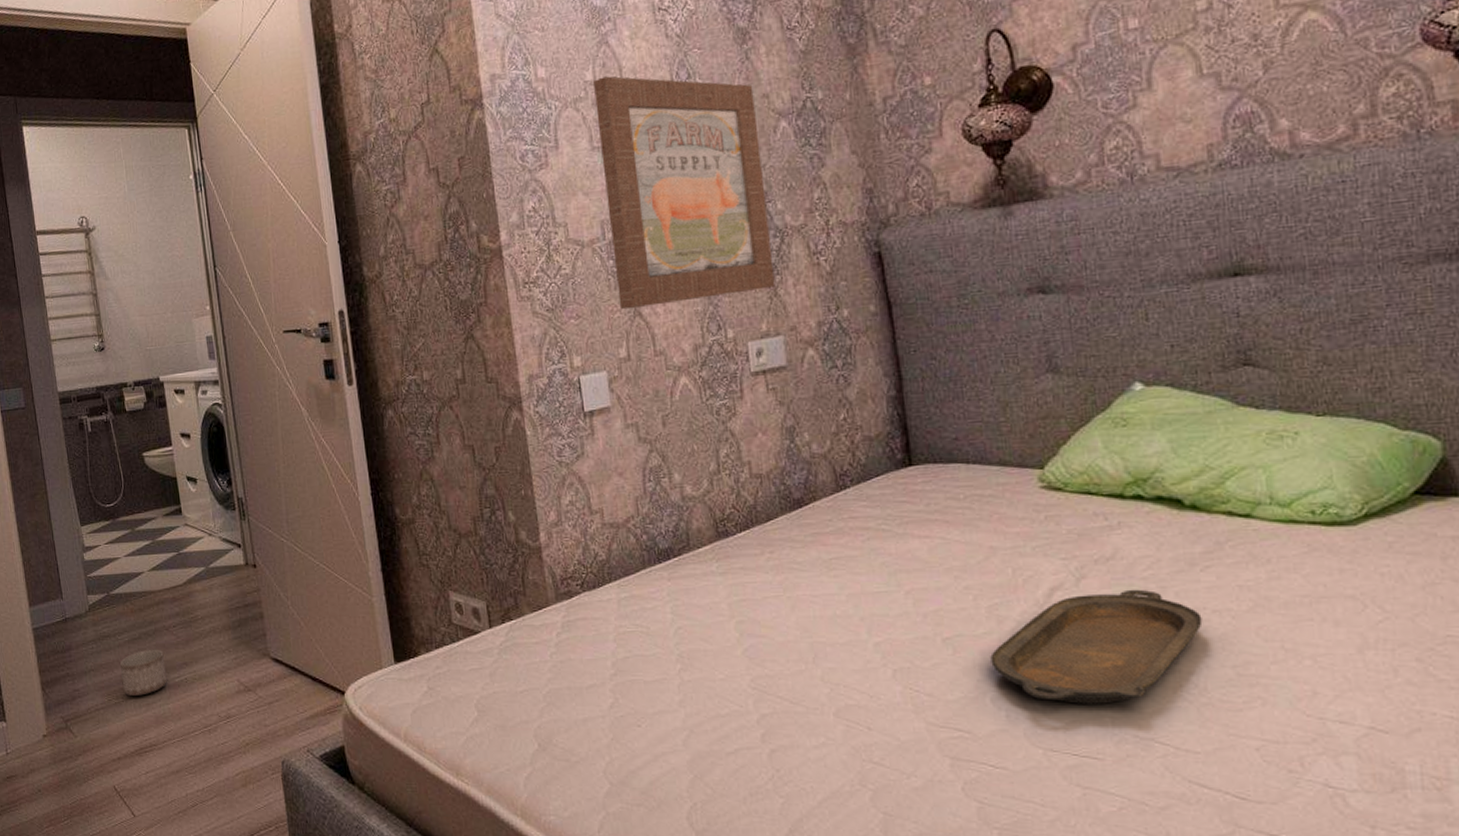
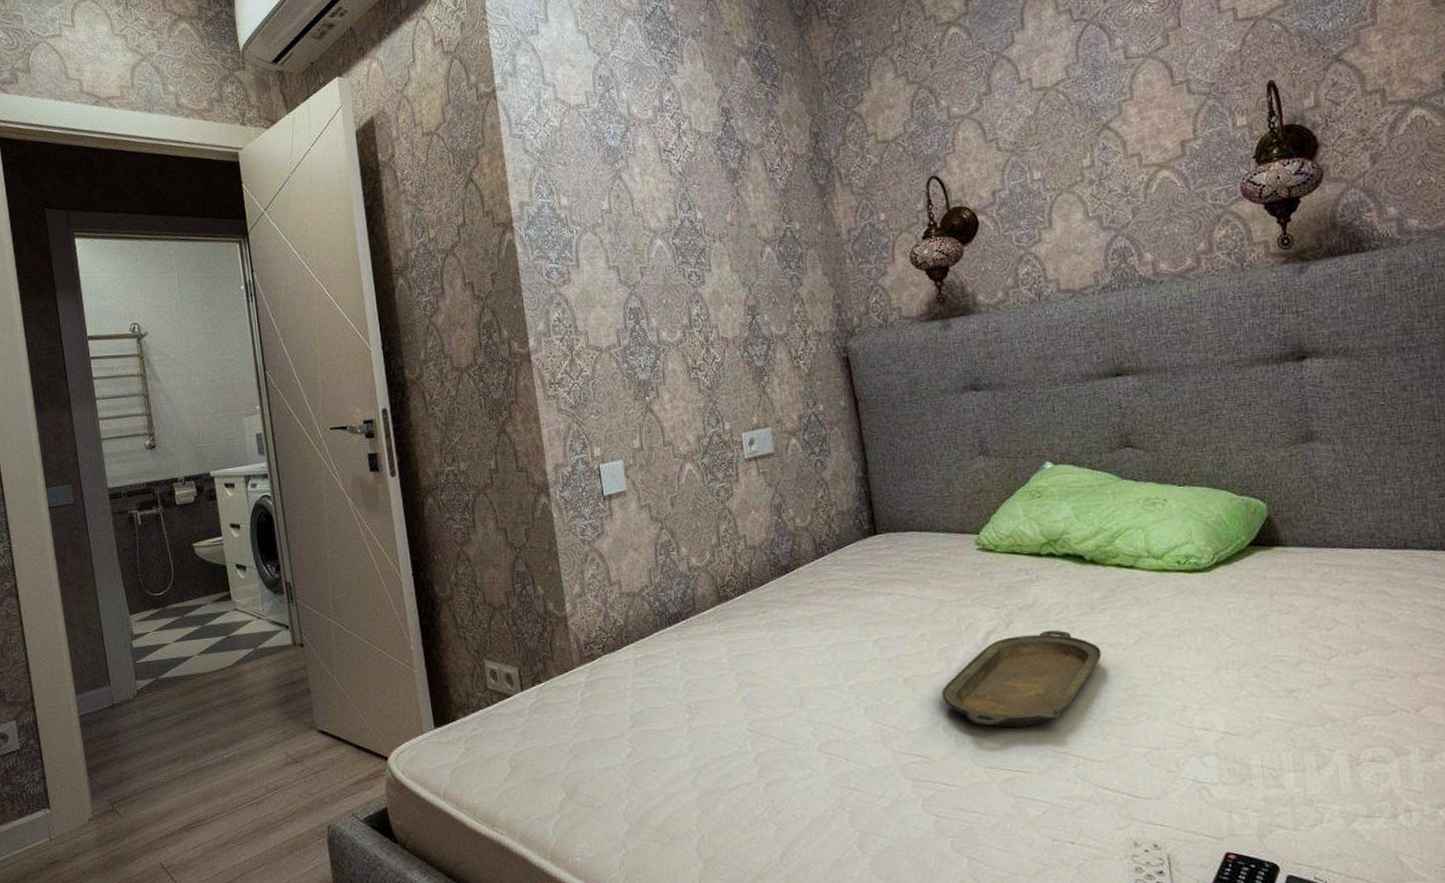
planter: present [120,649,167,696] -> none [168,728,216,775]
wall art: present [593,76,775,310] -> none [609,206,764,407]

